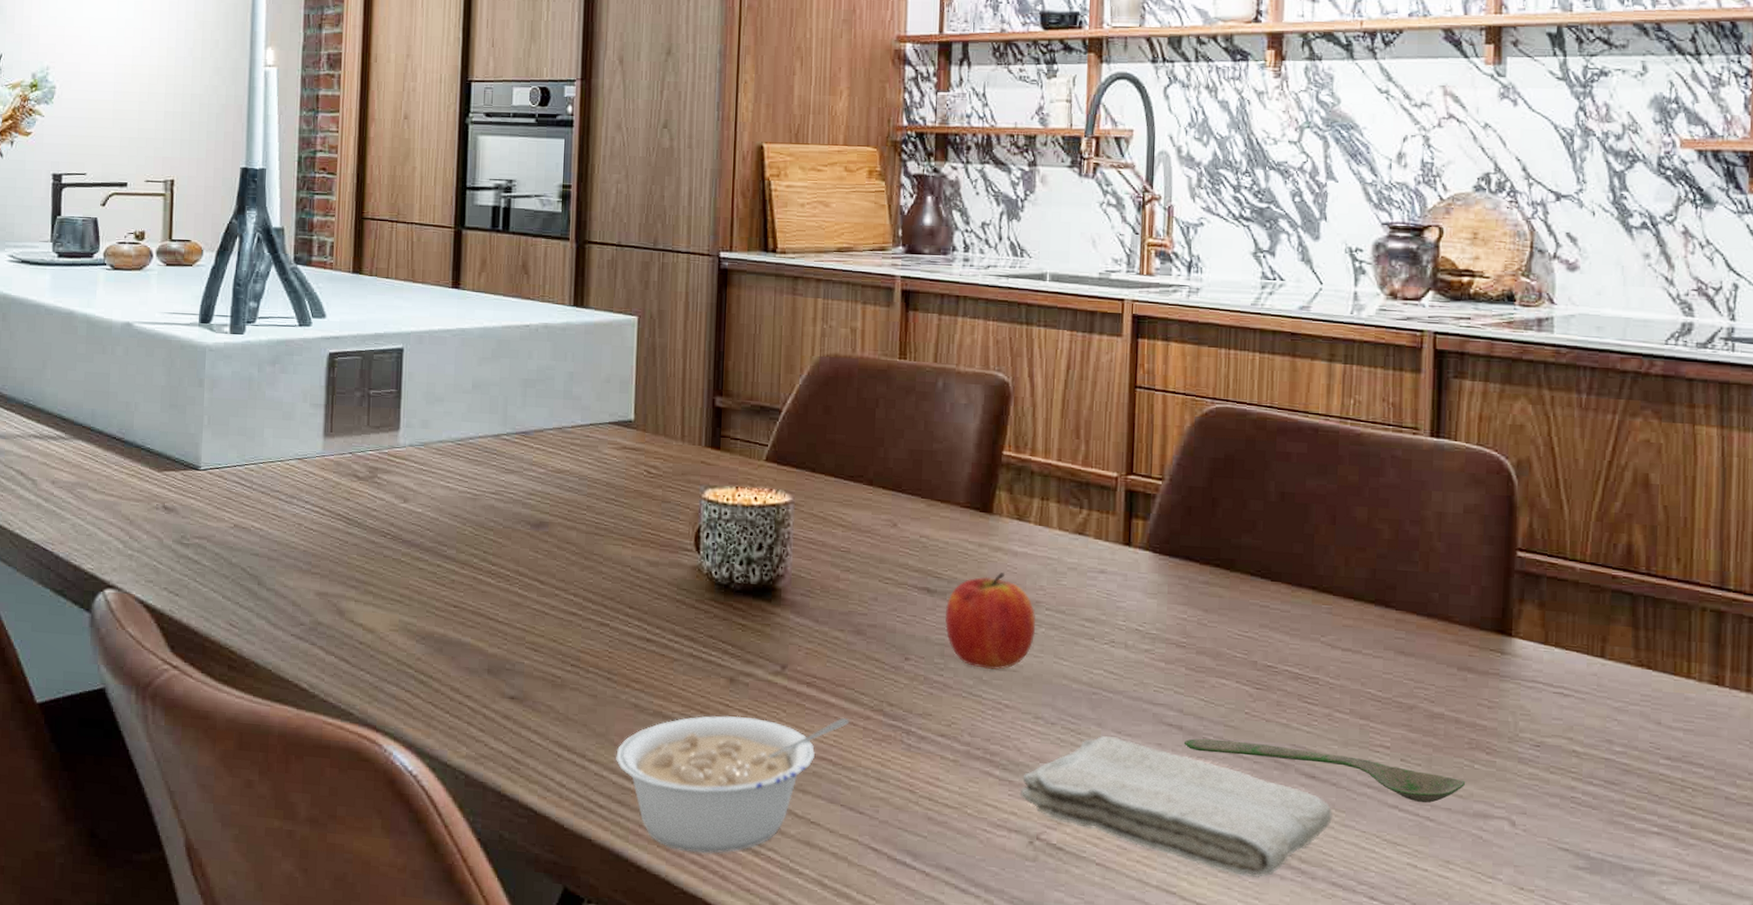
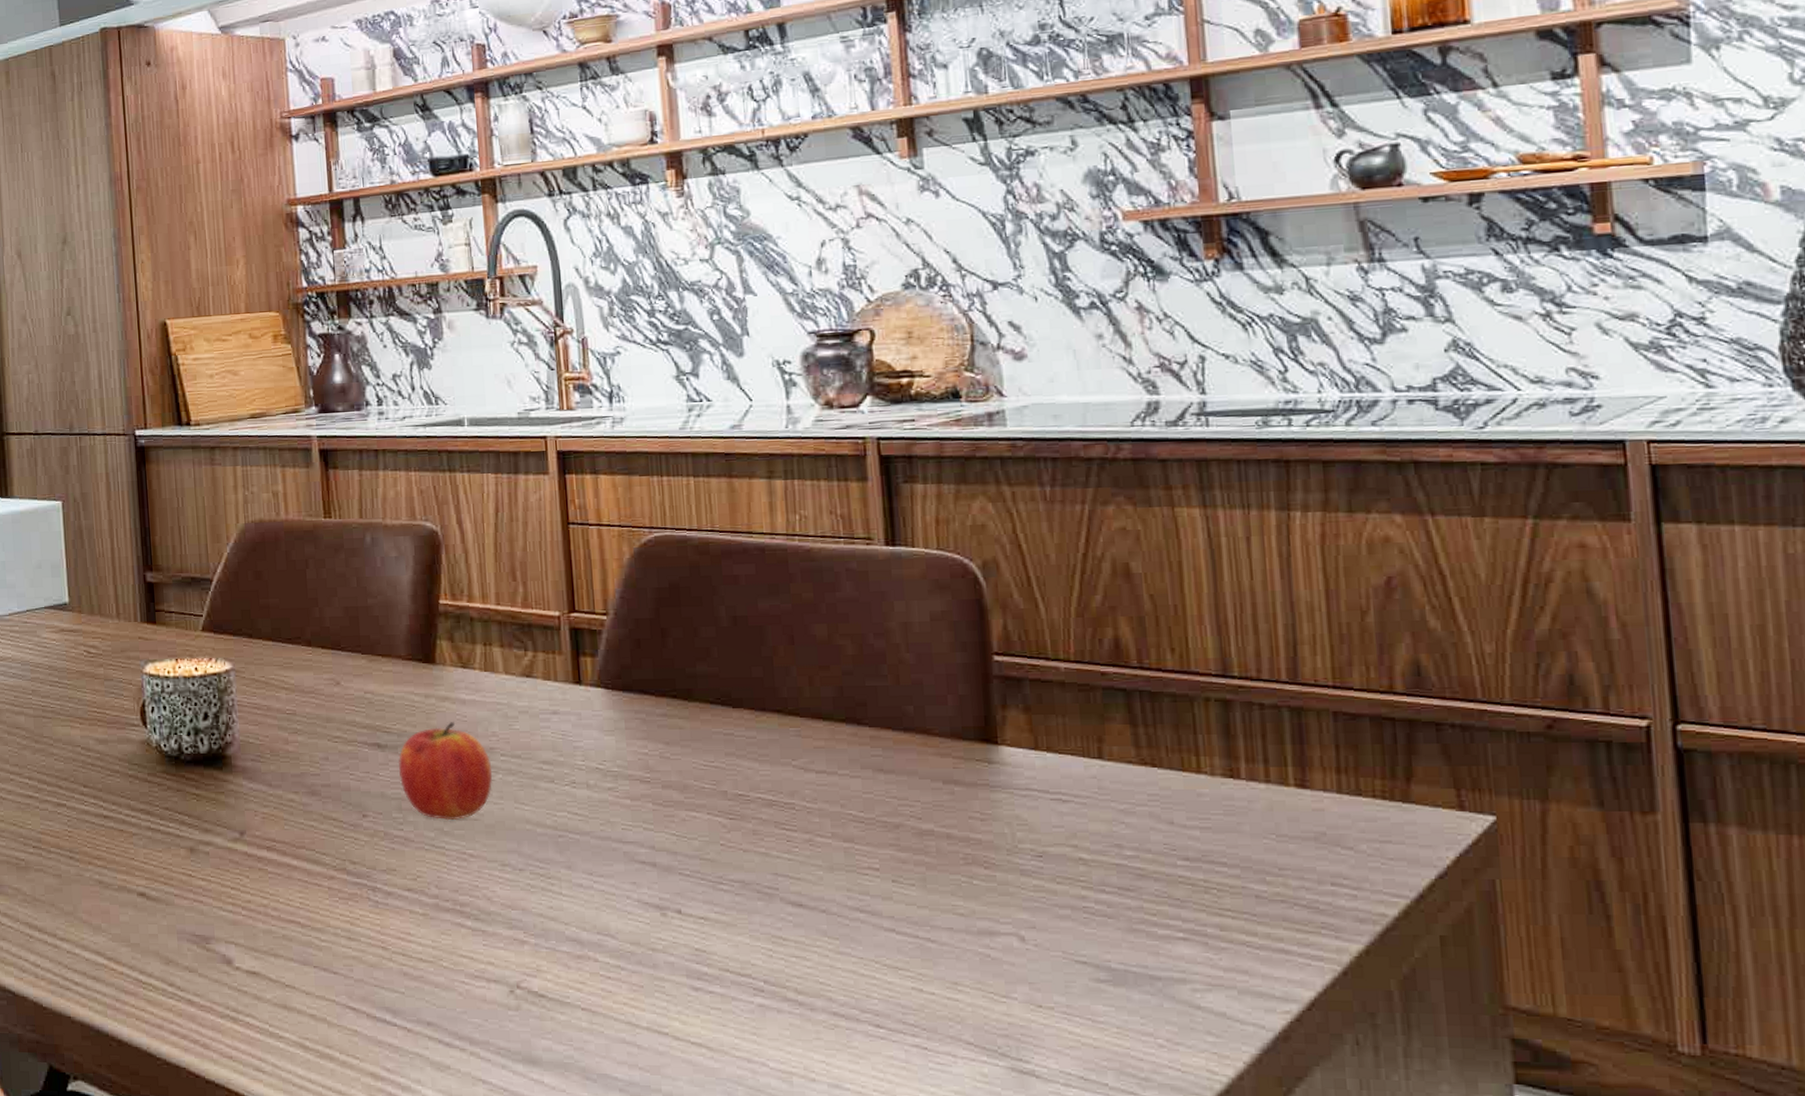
legume: present [616,715,850,854] -> none [86,880,314,1024]
washcloth: present [1019,736,1333,877] -> none [494,879,827,1012]
spoon: present [1183,738,1466,804] -> none [659,873,966,924]

